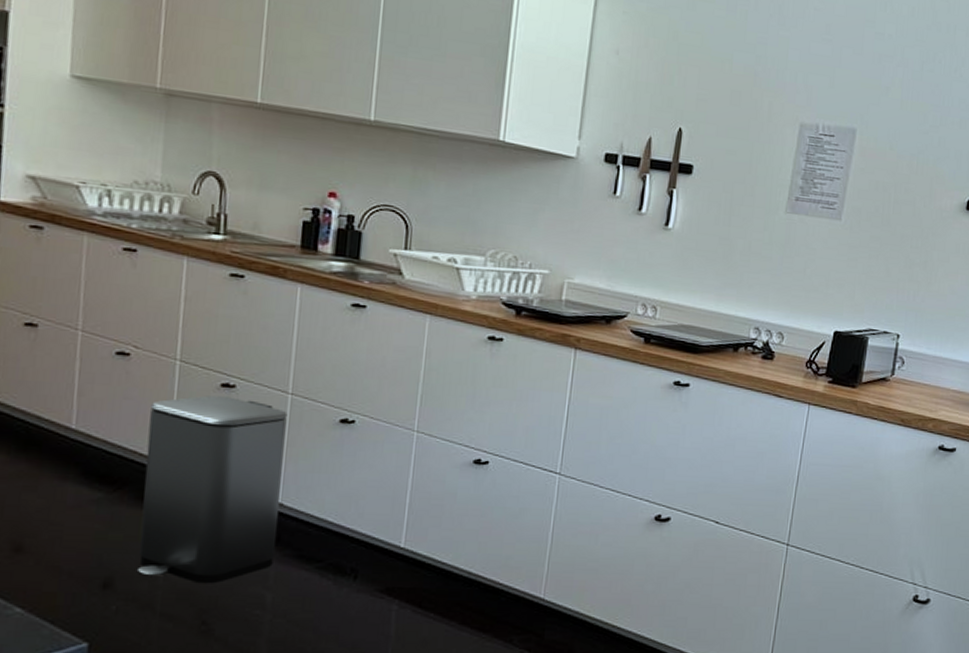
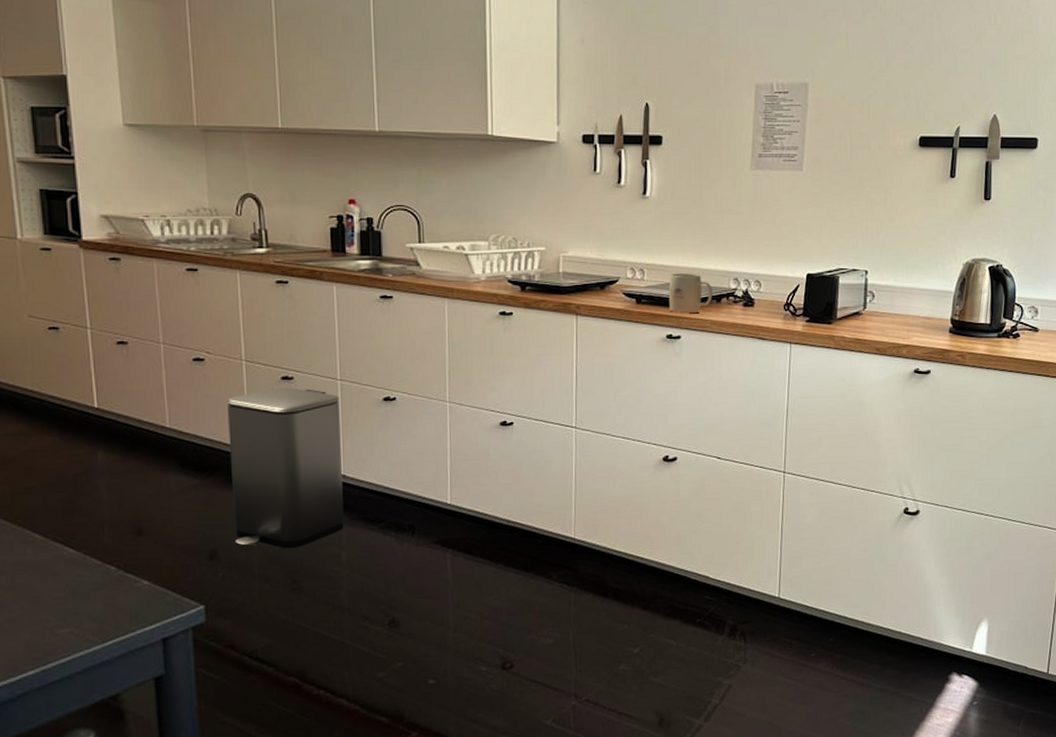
mug: none [679,315,730,361] -> present [668,273,713,314]

